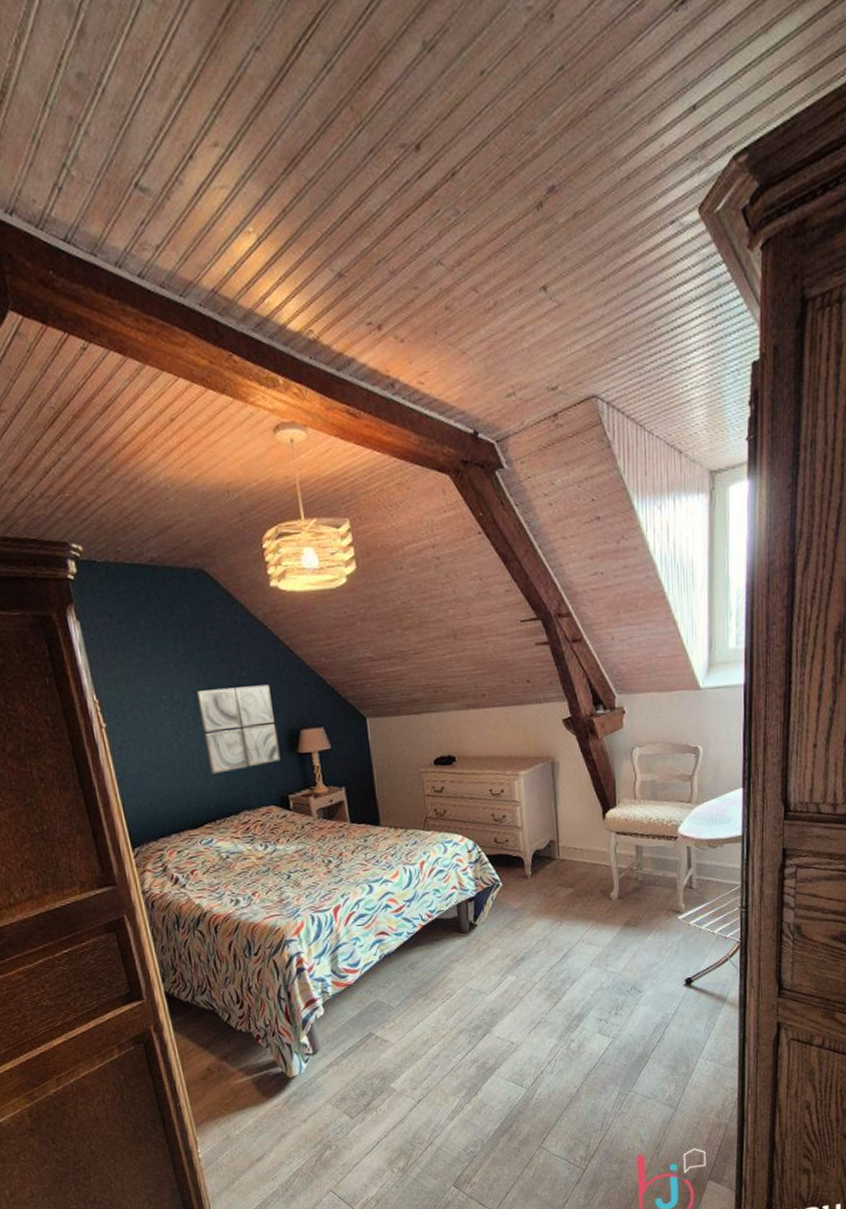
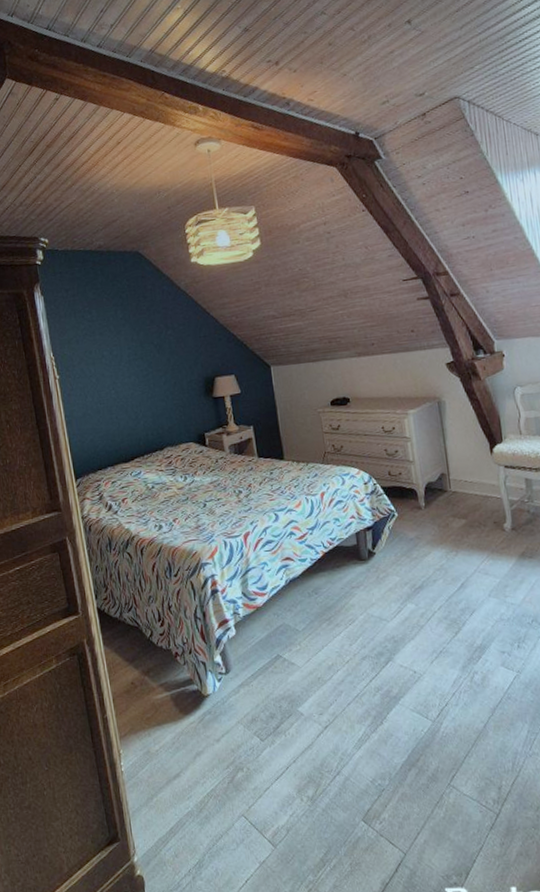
wall art: present [196,684,281,775] -> none [130,340,198,416]

